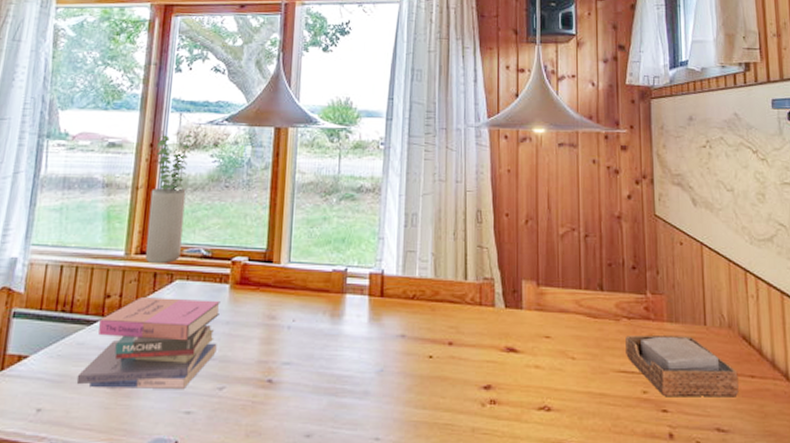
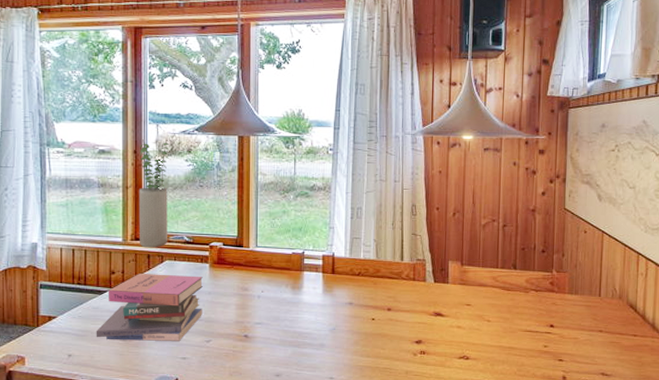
napkin holder: present [625,334,739,397] -> none [532,303,623,351]

